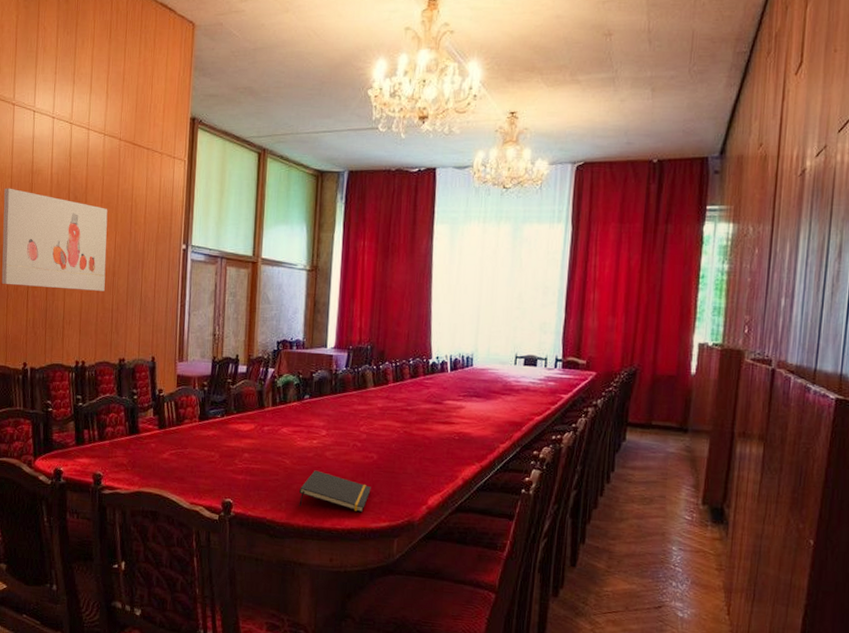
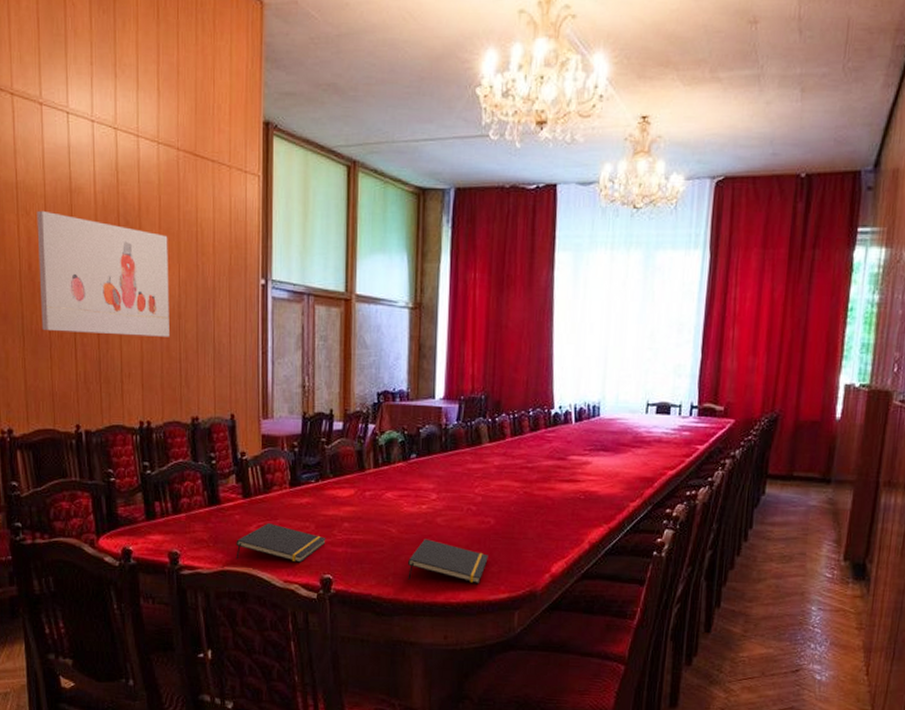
notepad: none [150,451,228,487] -> present [236,522,326,563]

